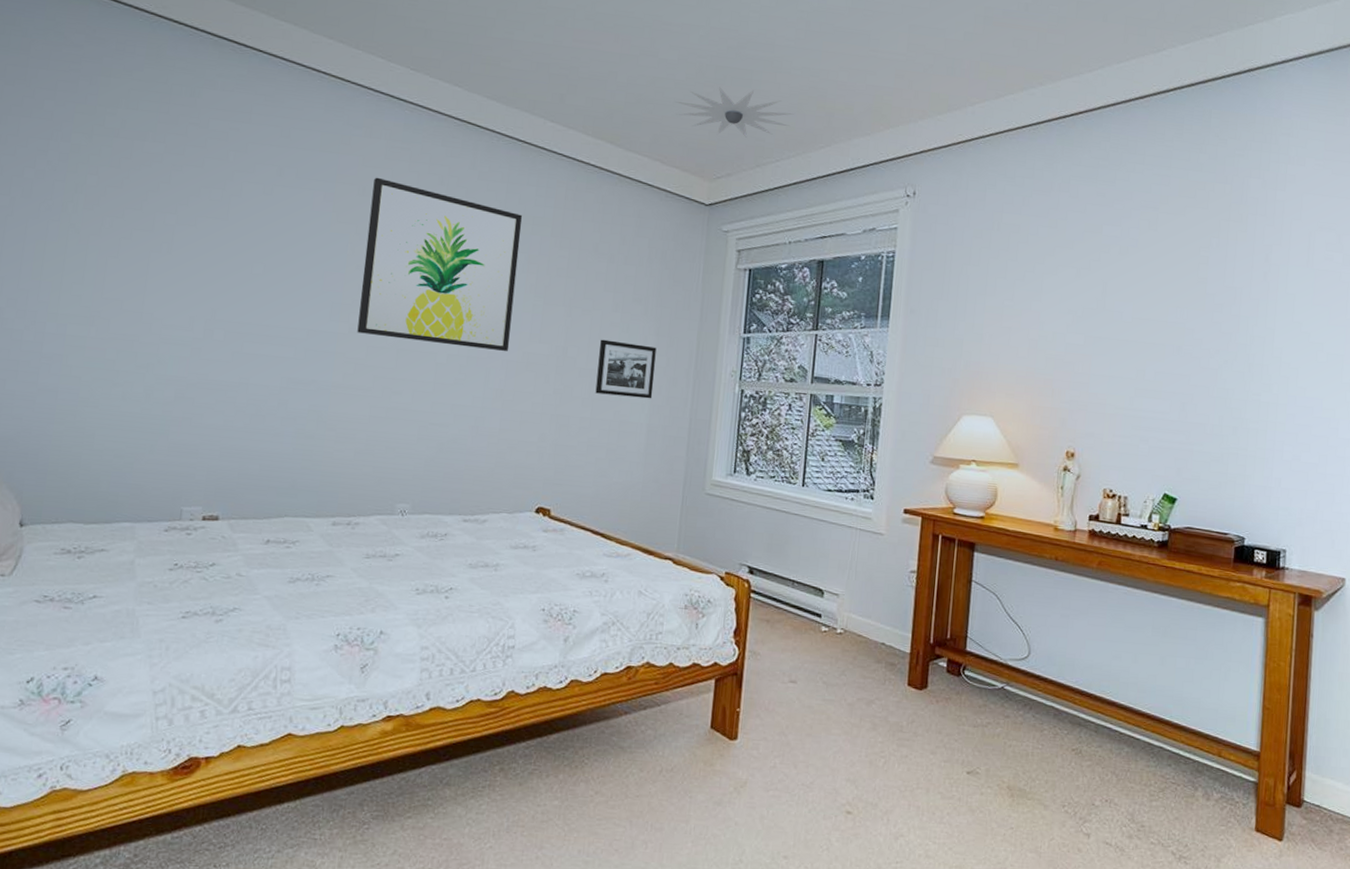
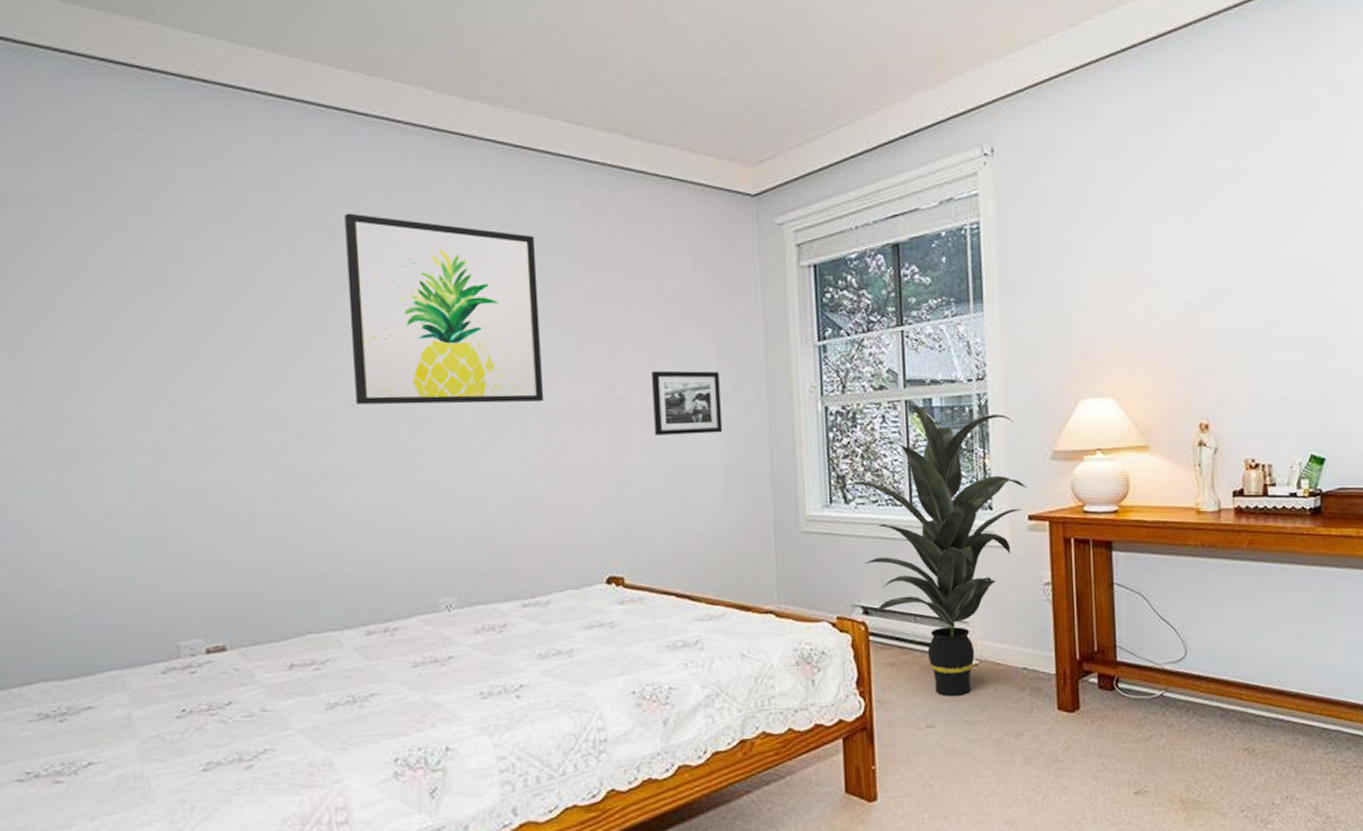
ceiling light: present [674,87,794,138] -> none [696,50,840,109]
indoor plant: none [746,398,907,659] -> present [842,404,1027,696]

